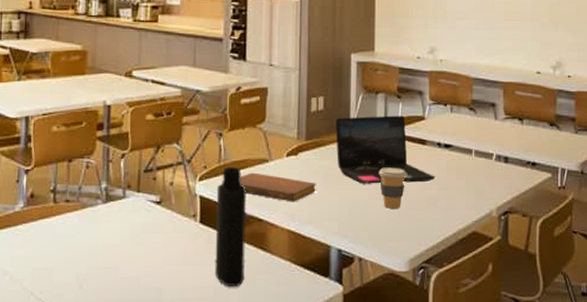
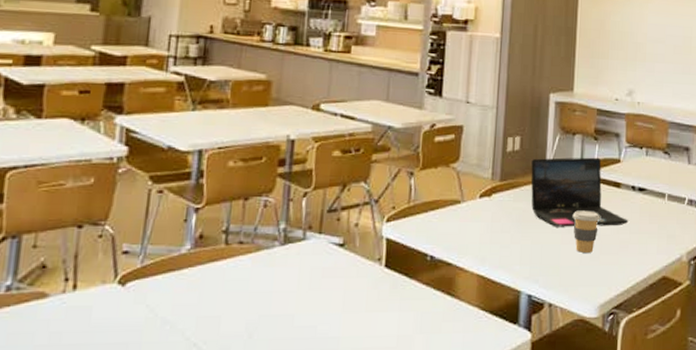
bottle: present [215,167,246,286] -> none [398,208,436,335]
notebook: present [239,172,316,202] -> none [428,214,509,246]

